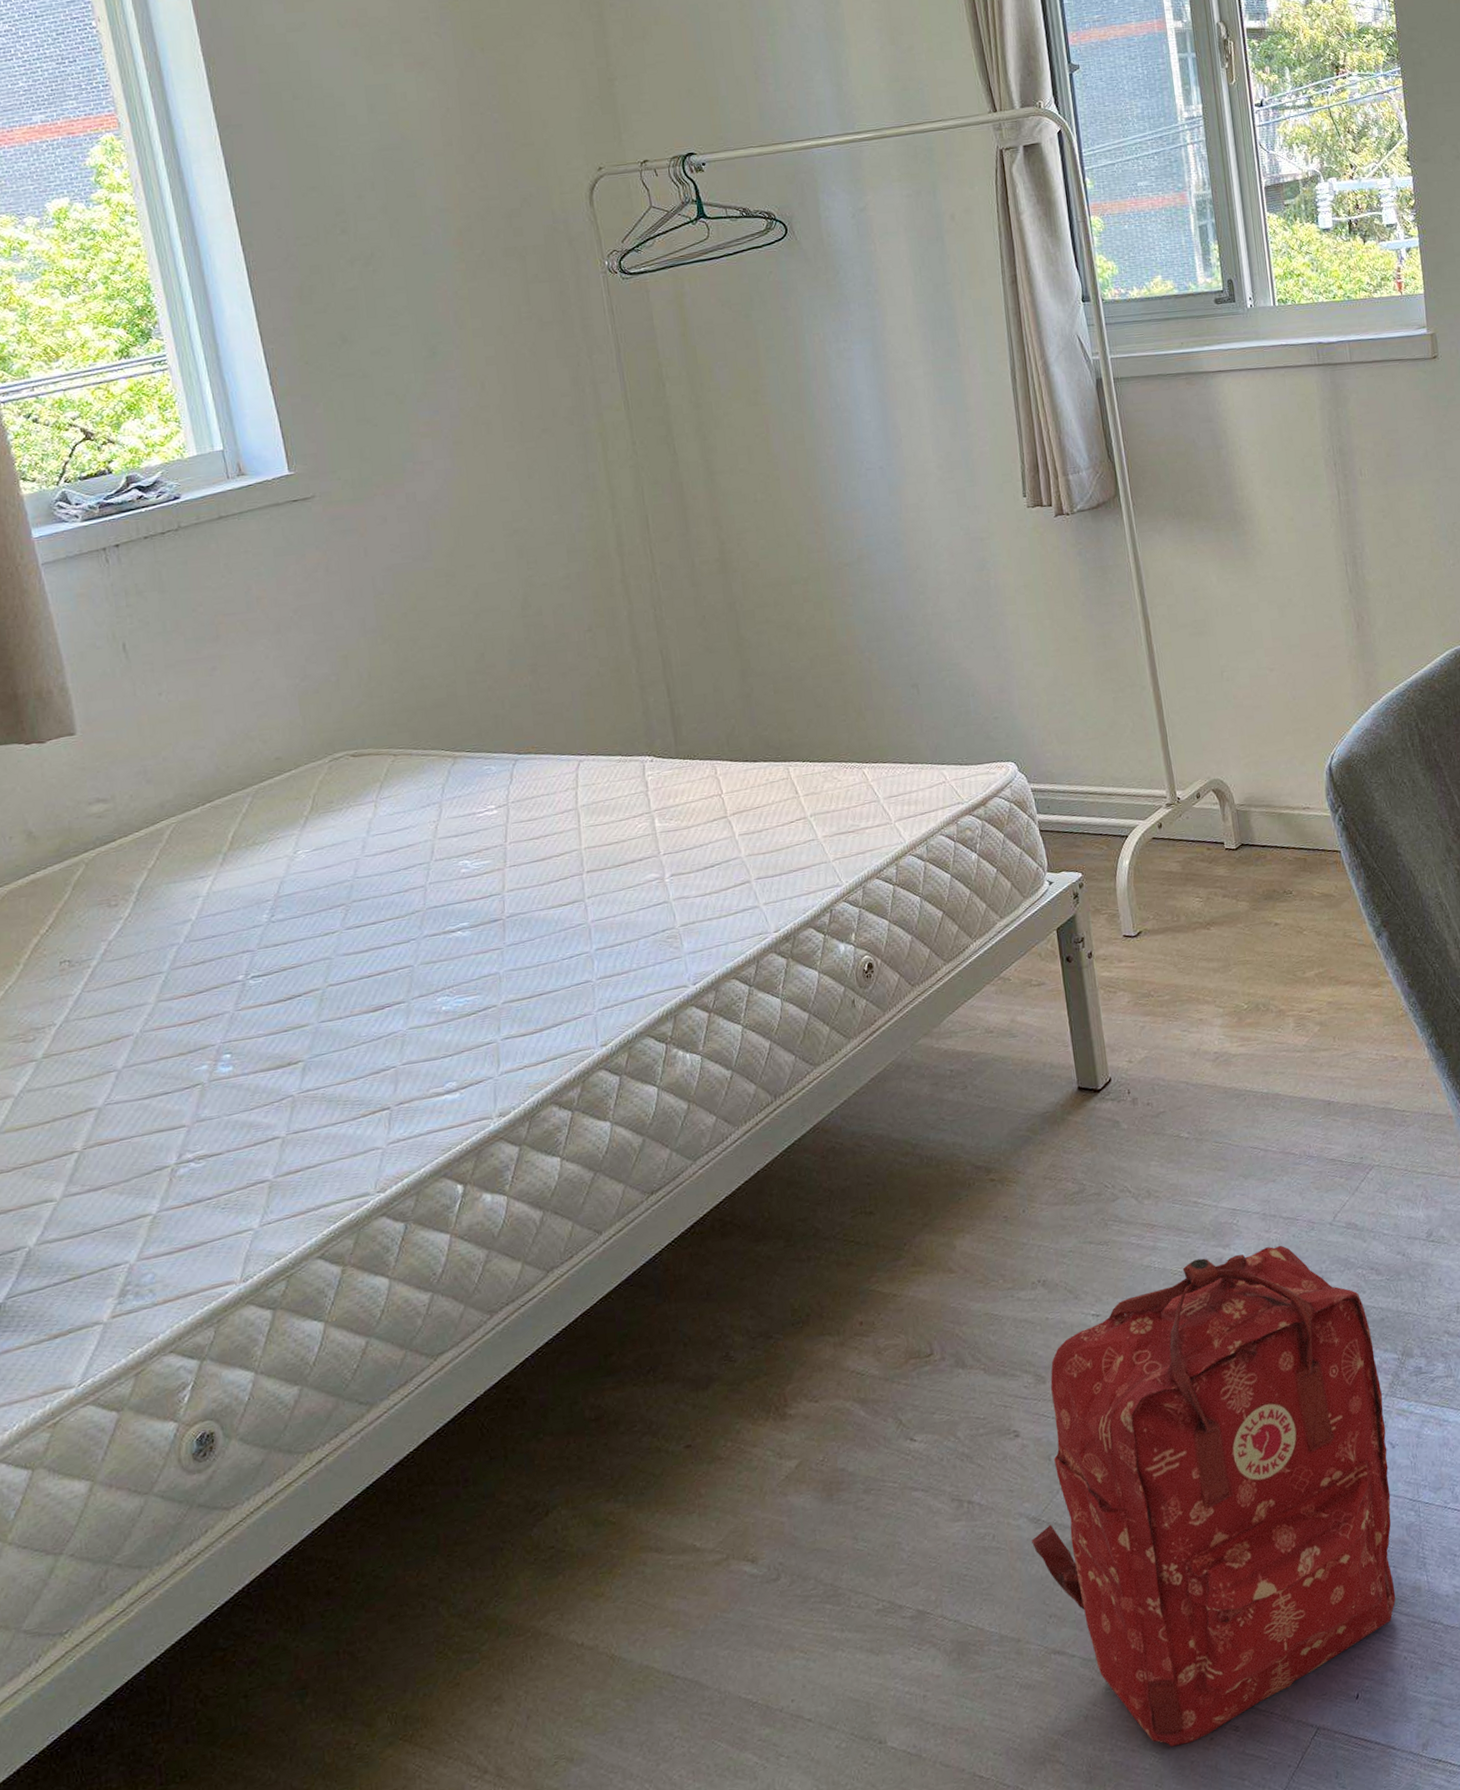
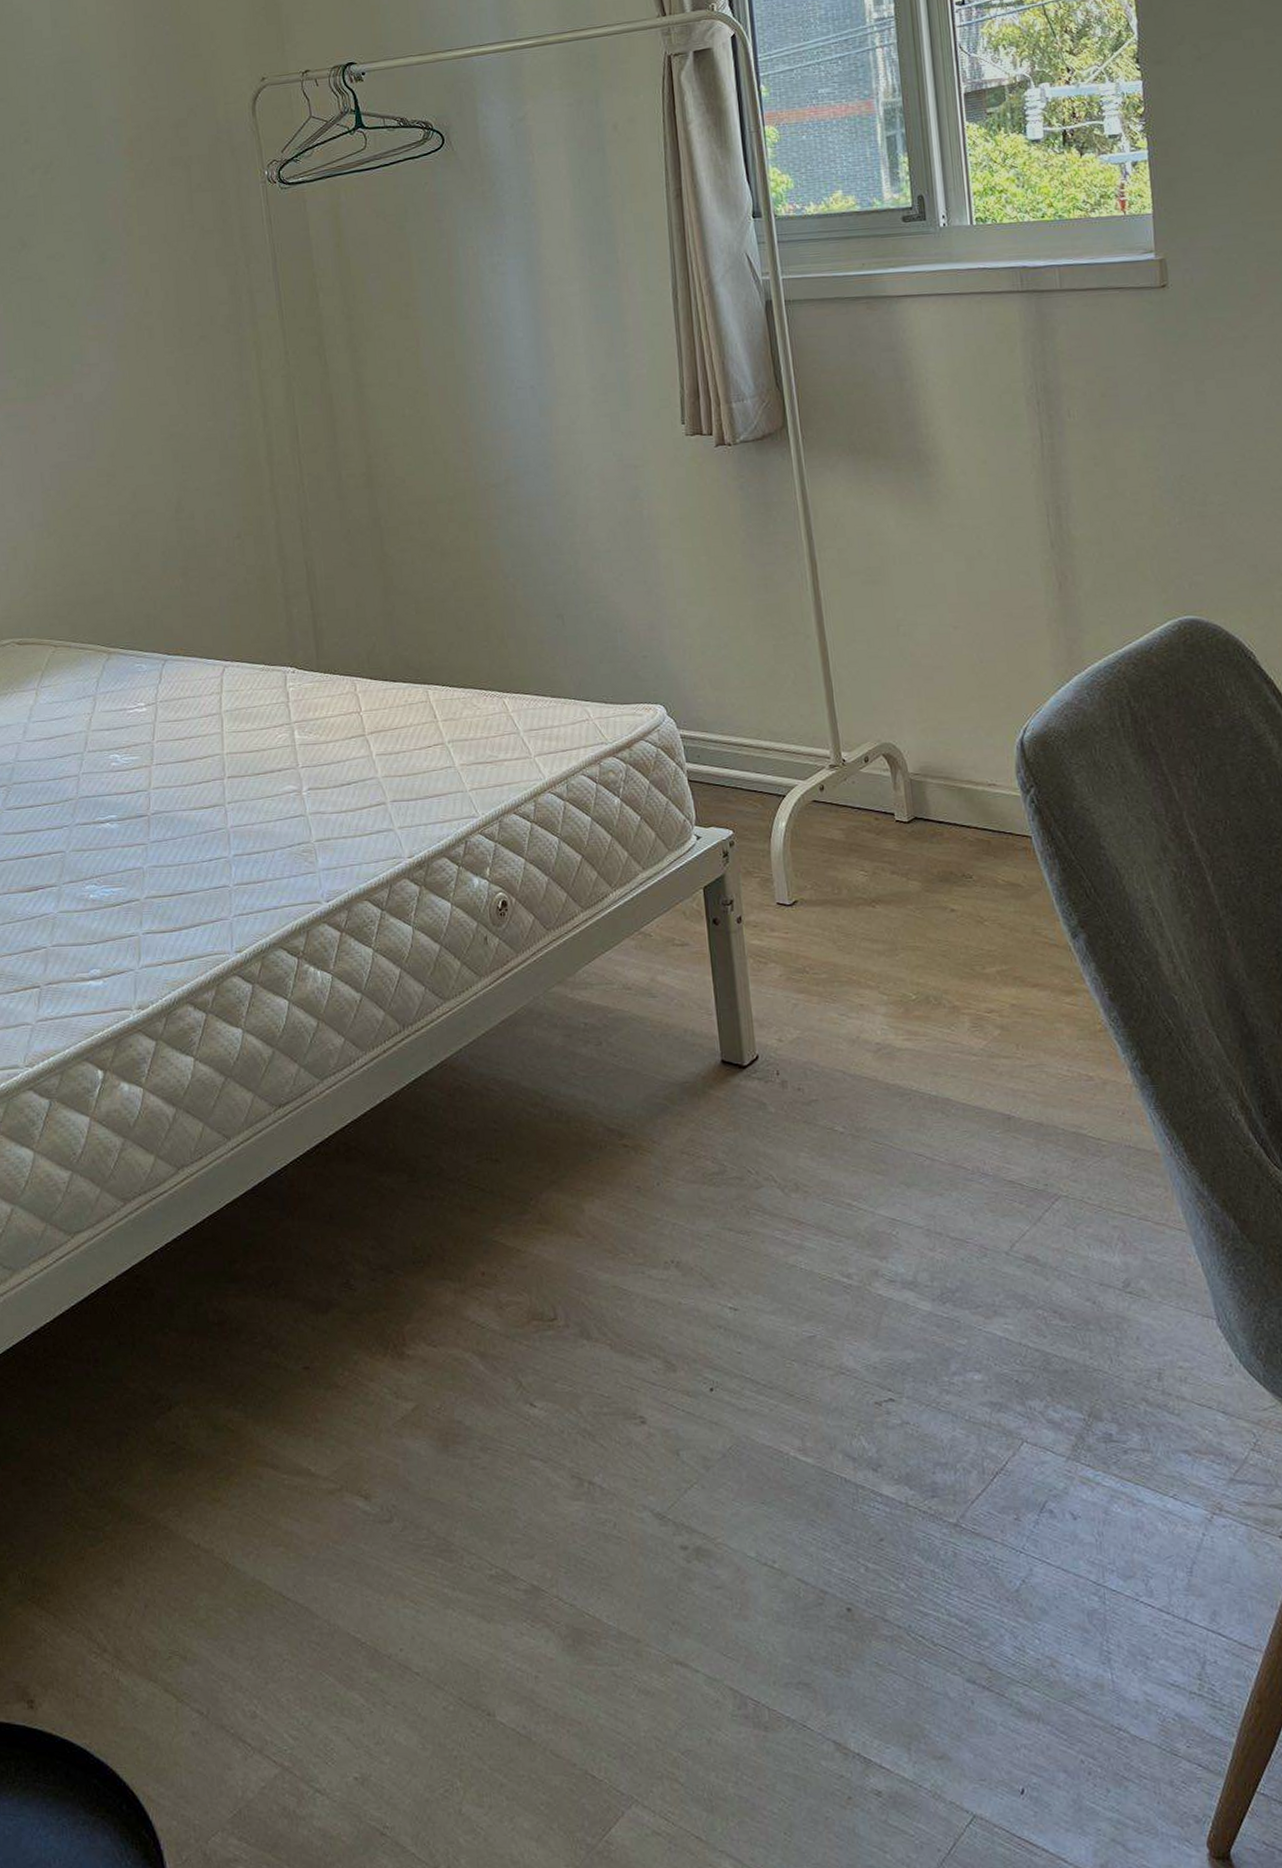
backpack: present [1032,1245,1396,1747] -> none [656,1267,1073,1797]

